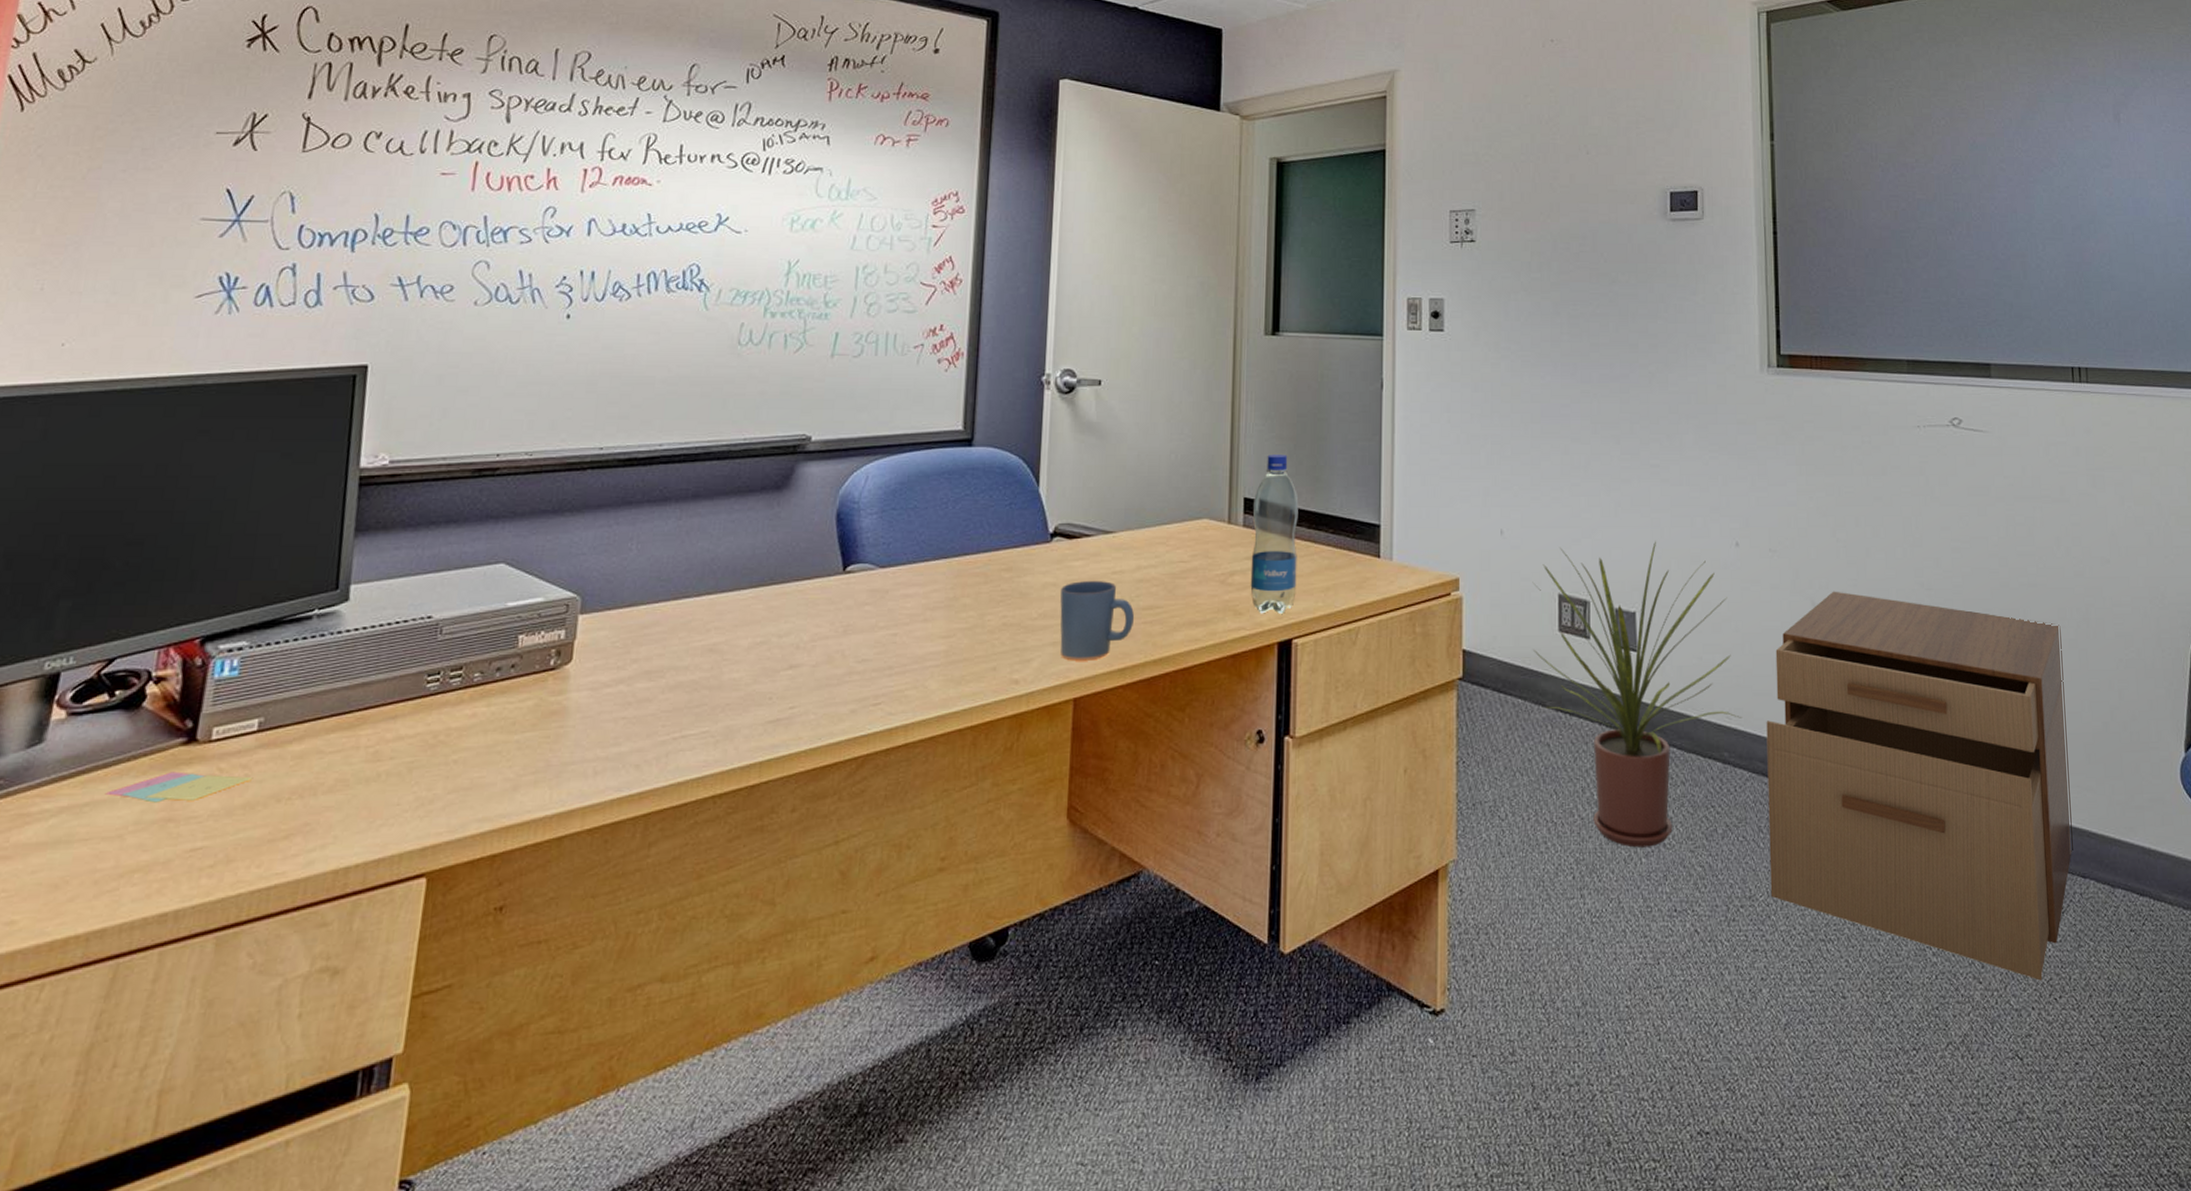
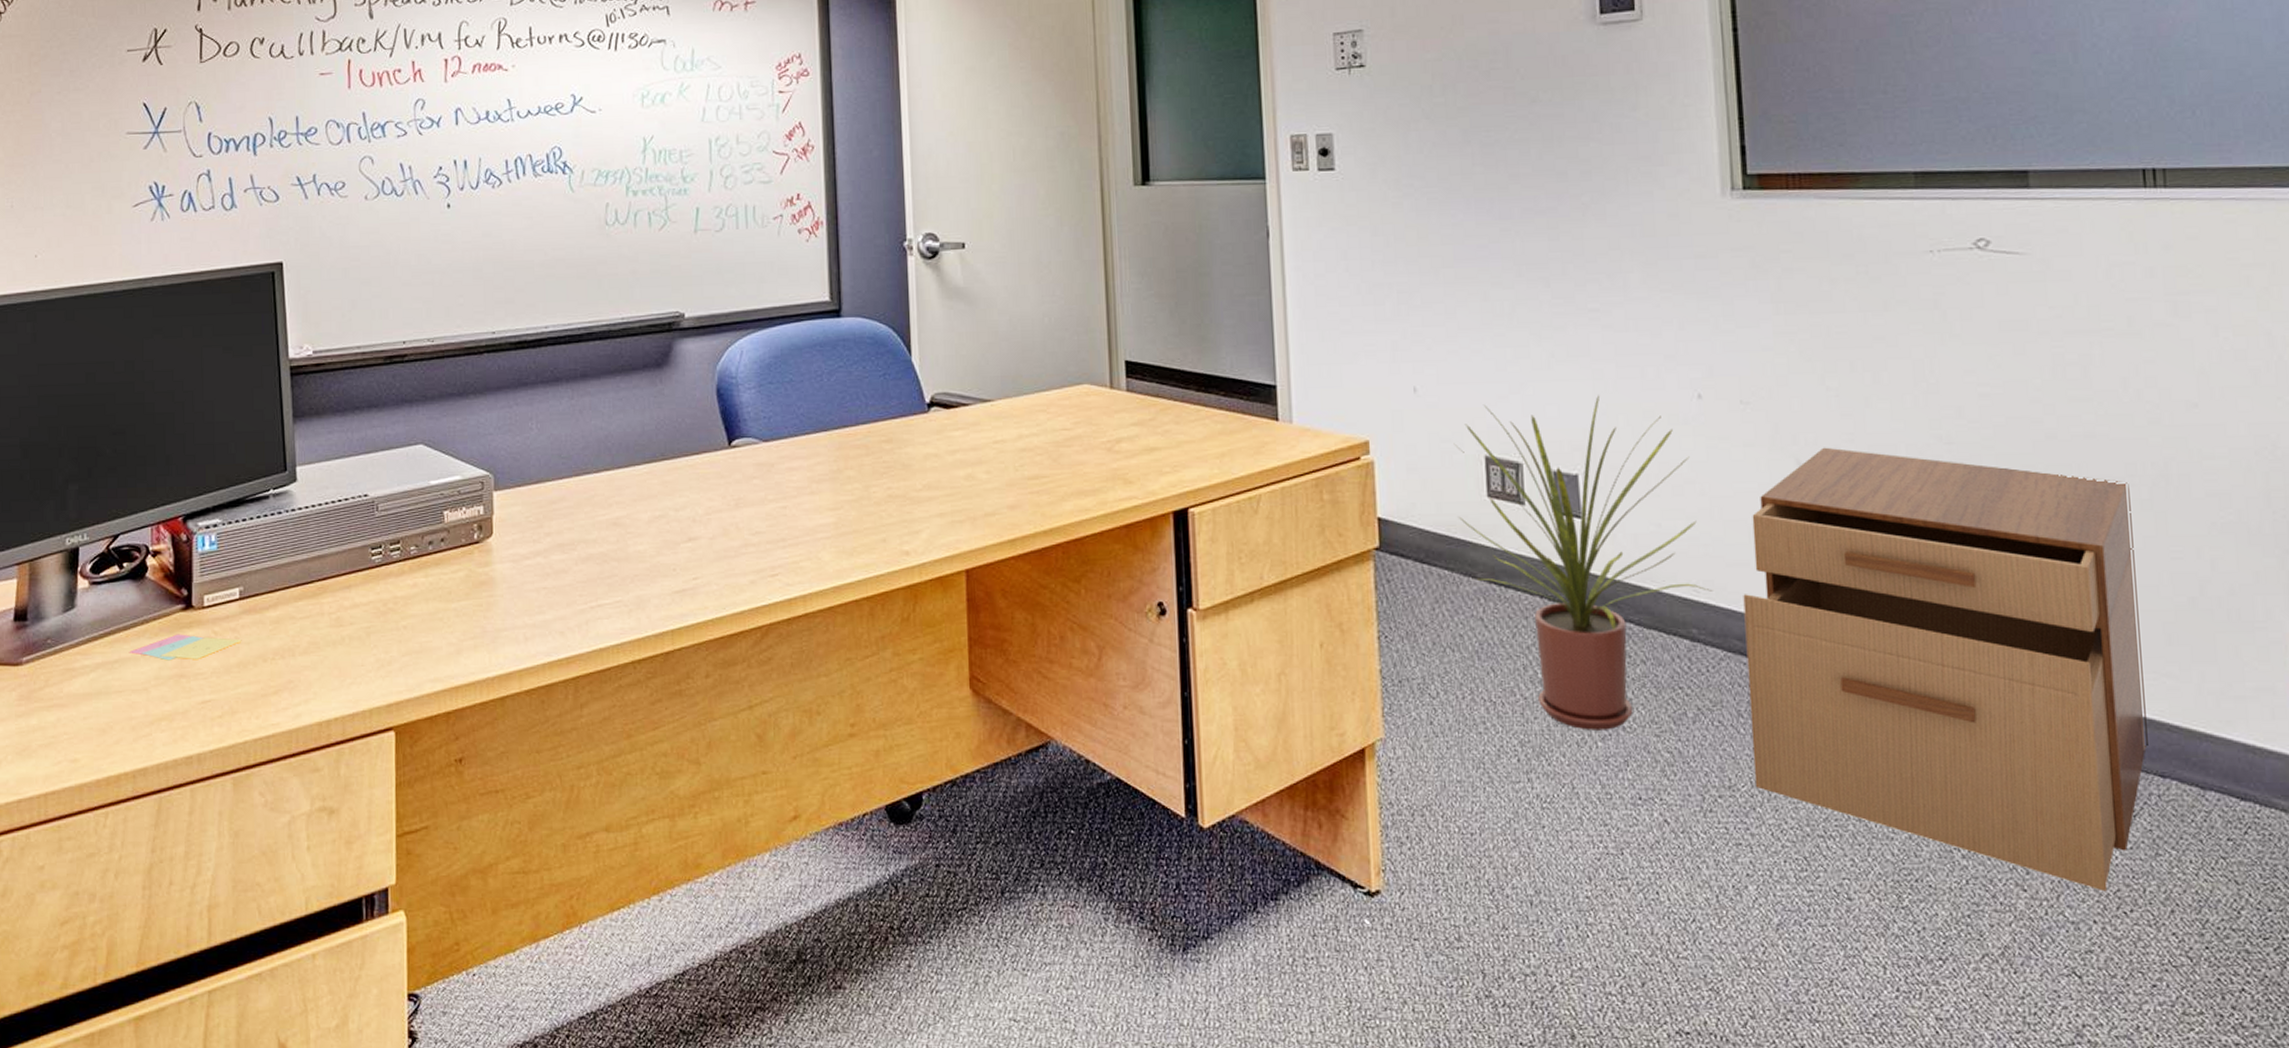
mug: present [1060,581,1134,661] -> none [943,451,1020,532]
bottle: present [1250,455,1299,614] -> none [1136,313,1189,482]

